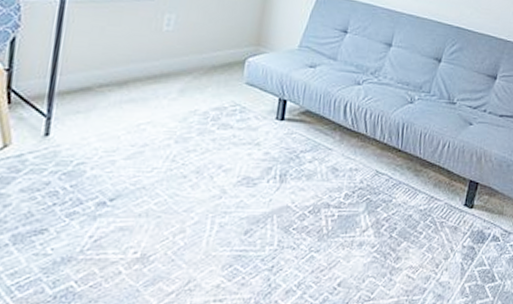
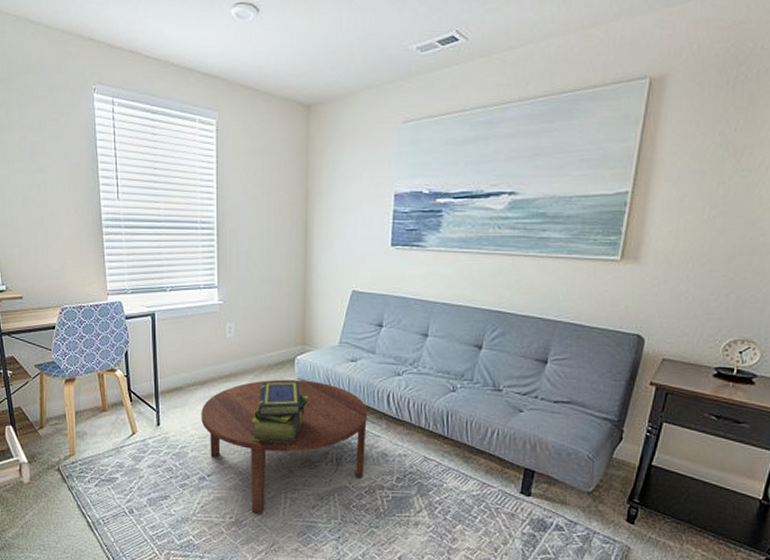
coffee table: none [111,82,322,245] -> present [201,379,367,514]
stack of books: none [177,85,256,159] -> present [251,381,308,444]

